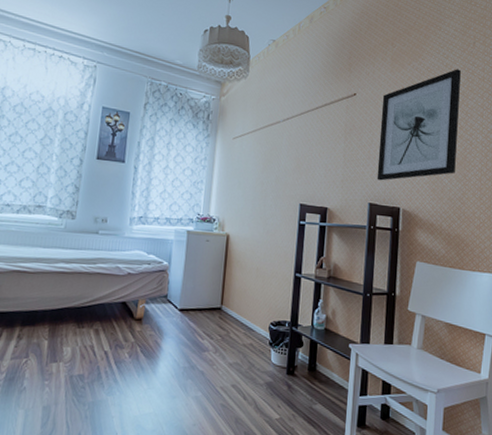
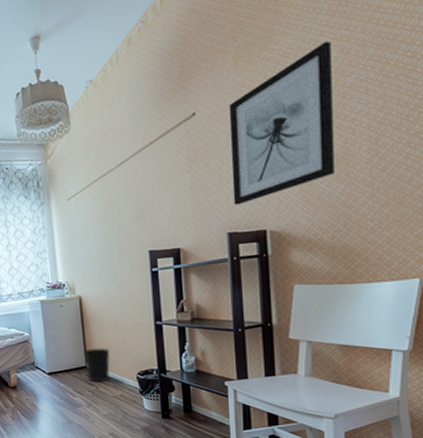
wastebasket: none [220,290,248,327] -> present [83,348,110,382]

